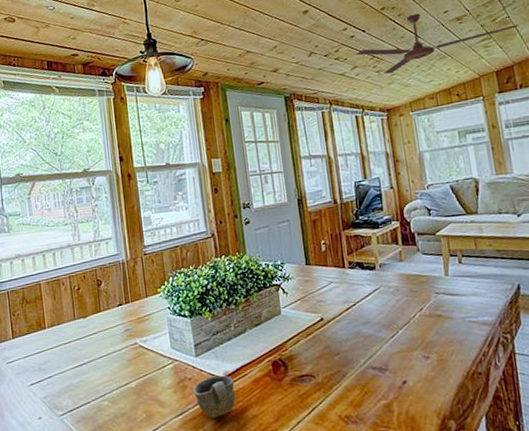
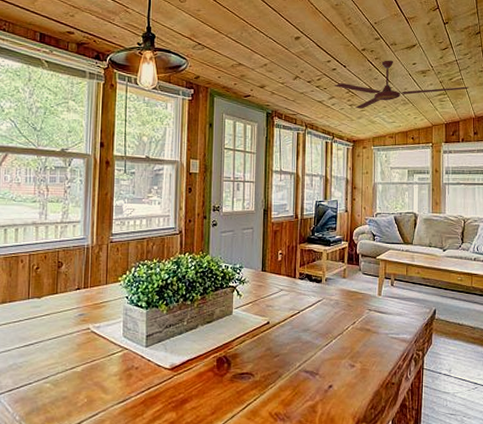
cup: present [193,375,236,419] -> none [138,367,179,408]

